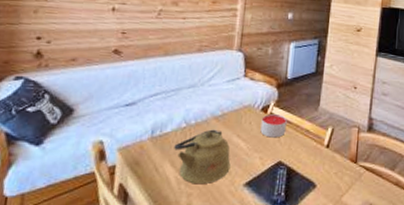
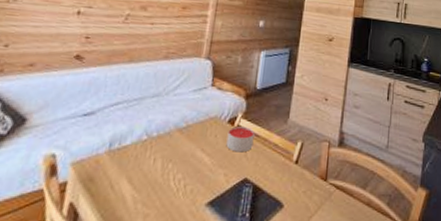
kettle: present [174,129,231,183] -> none [132,142,193,203]

